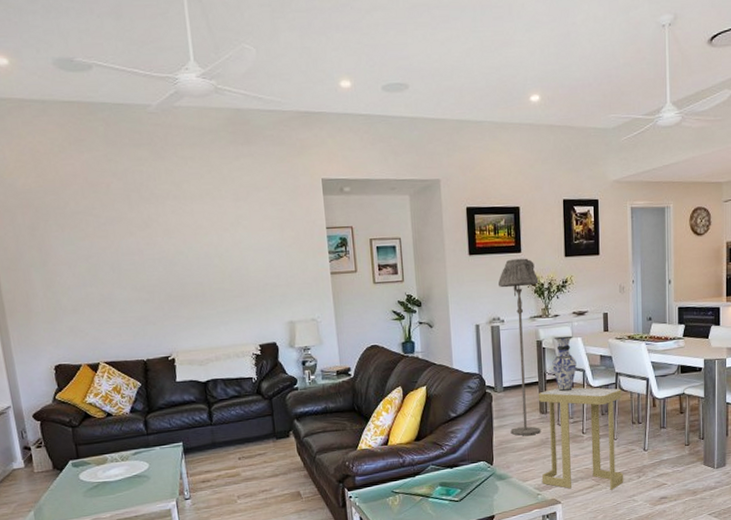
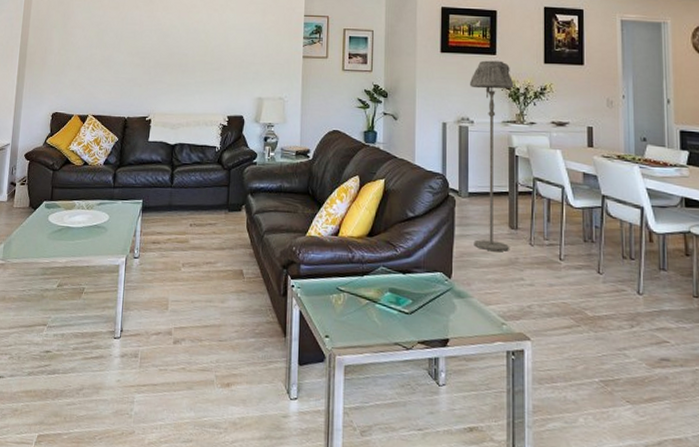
side table: present [539,387,624,490] -> none [509,201,612,336]
vase: present [552,335,577,392] -> none [526,145,554,208]

